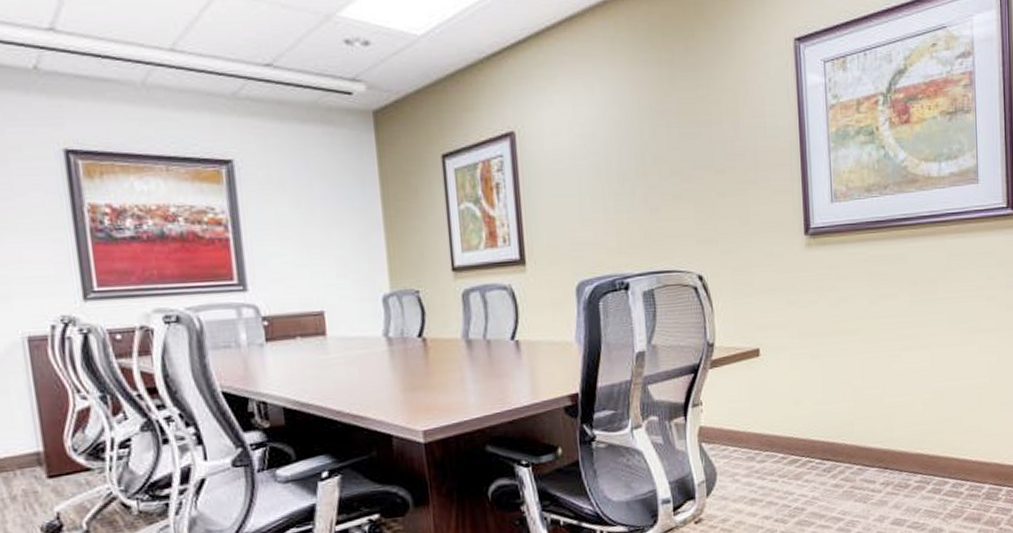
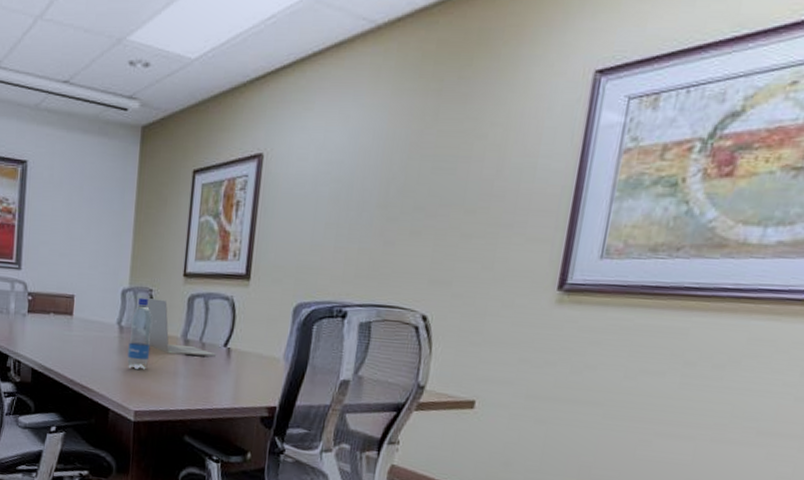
bottle: none [399,301,430,384] -> present [127,297,153,370]
laptop: none [411,300,505,359] -> present [144,298,217,357]

